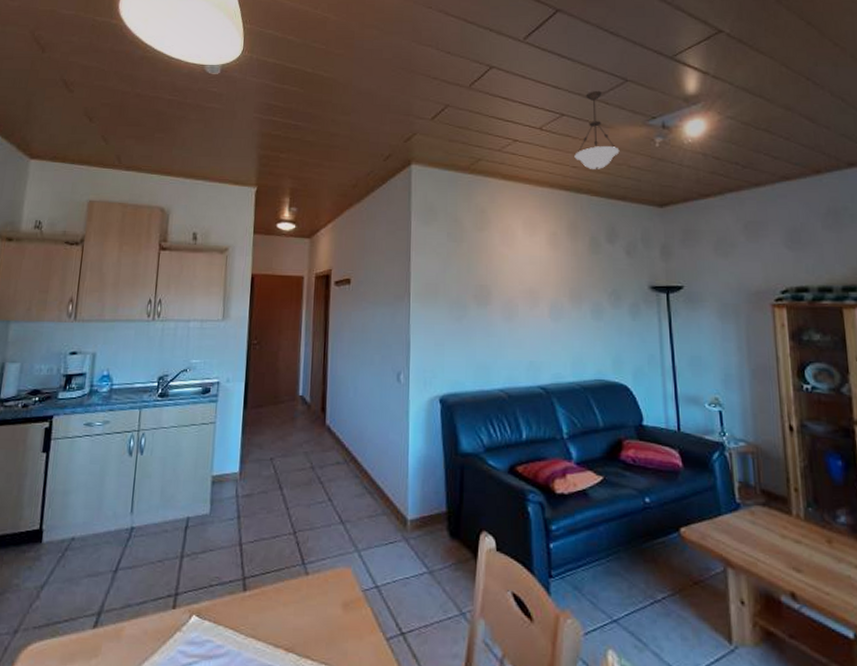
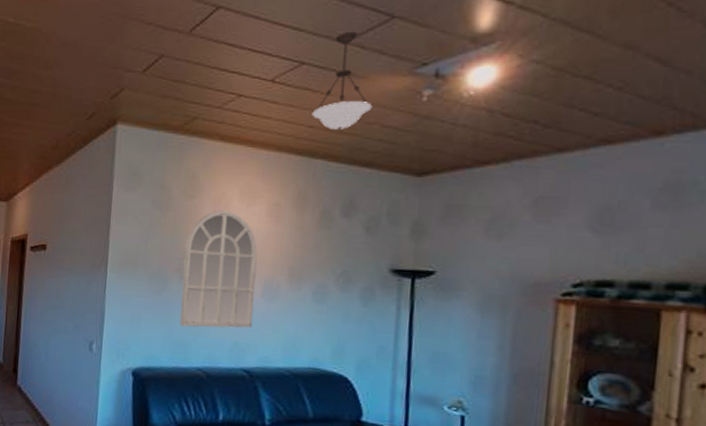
mirror: none [479,240,544,351] -> present [180,210,258,328]

